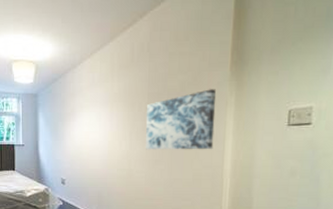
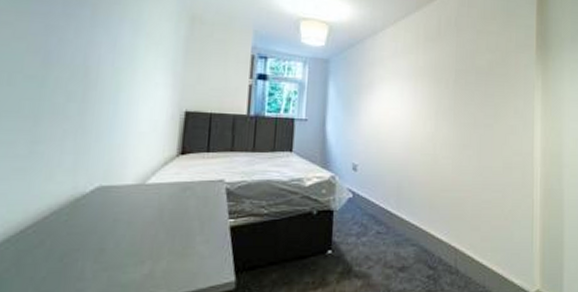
wall art: present [146,89,217,150] -> none [453,71,524,136]

